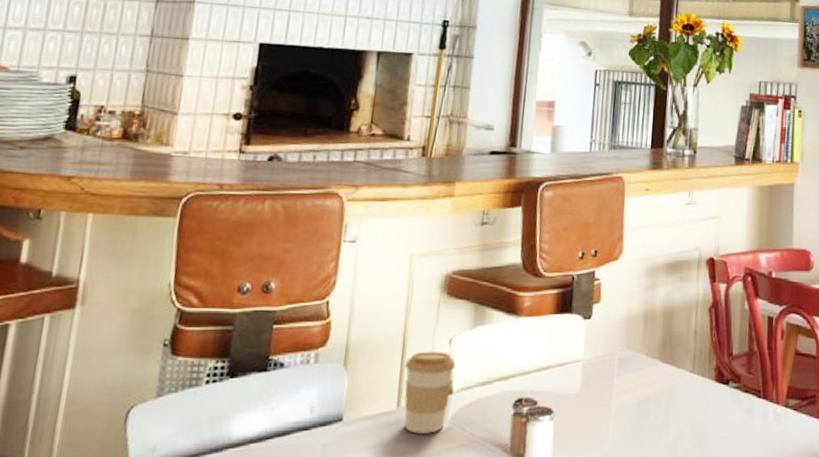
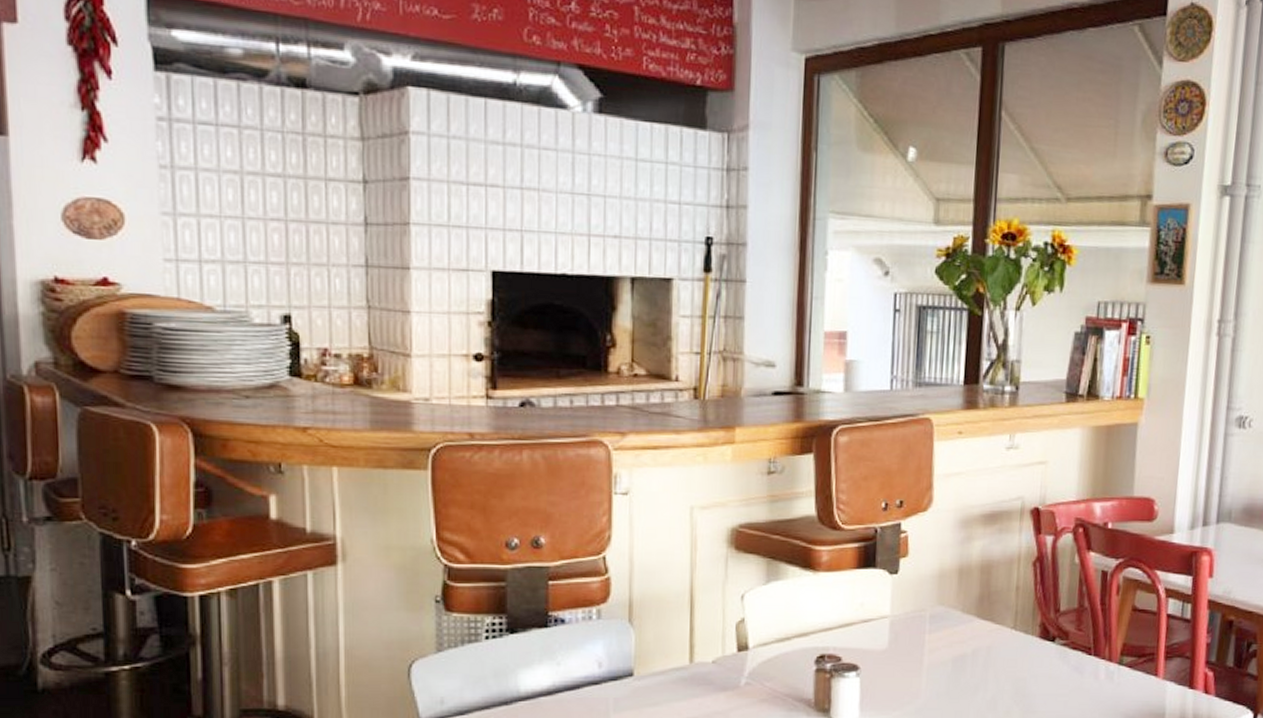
coffee cup: present [404,351,456,434] -> none [694,607,750,689]

